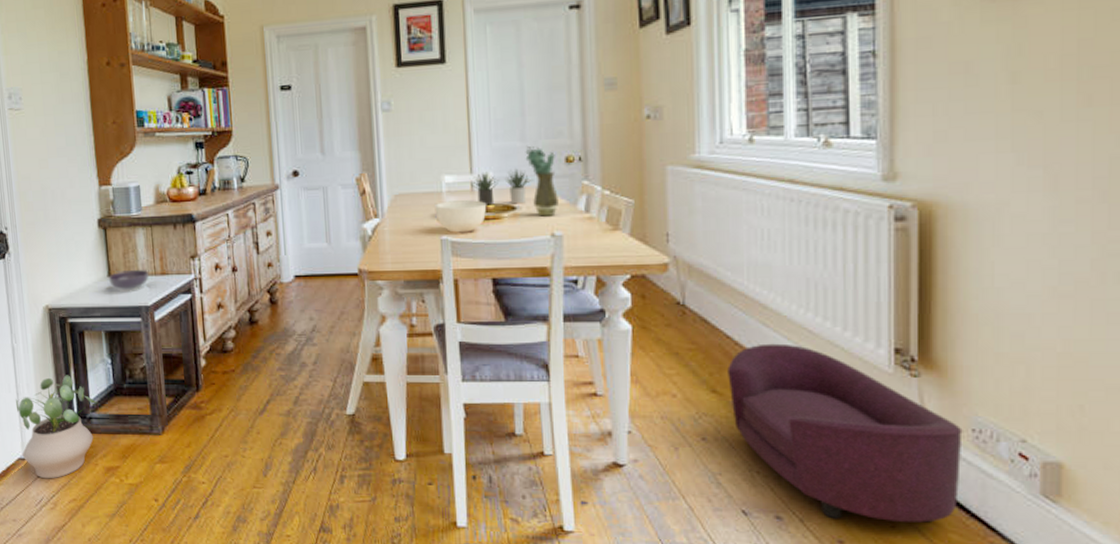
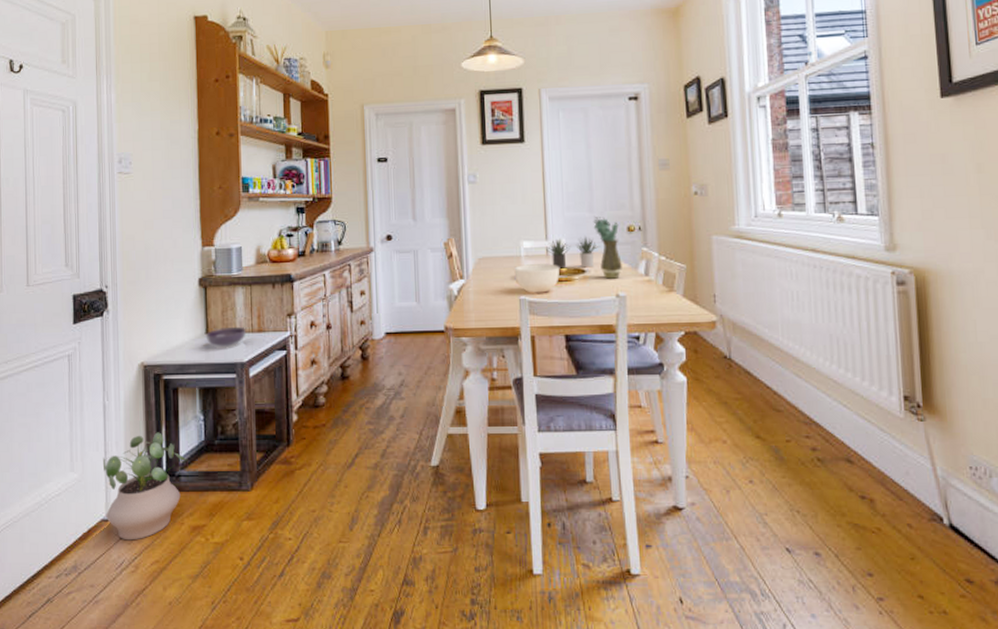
dog bed: present [727,343,963,523] -> none [769,392,963,554]

